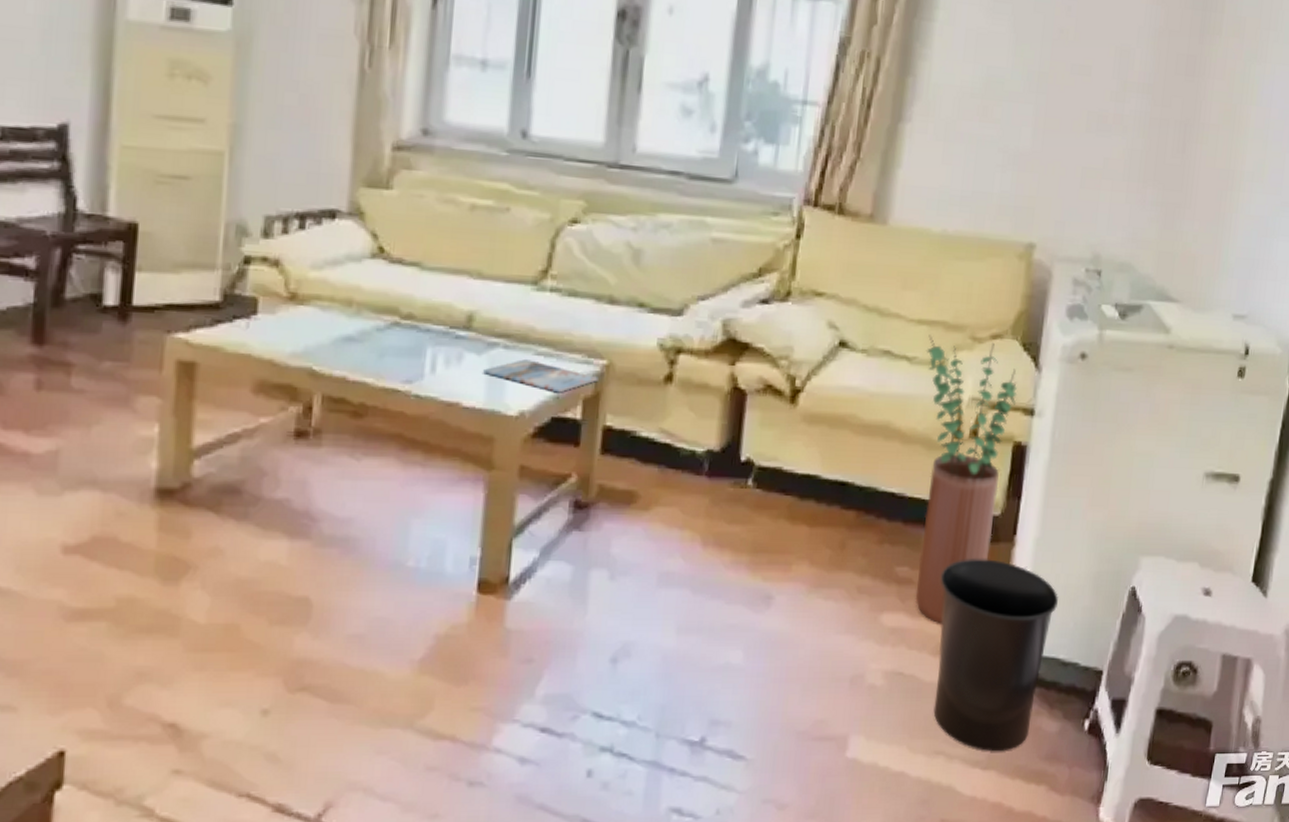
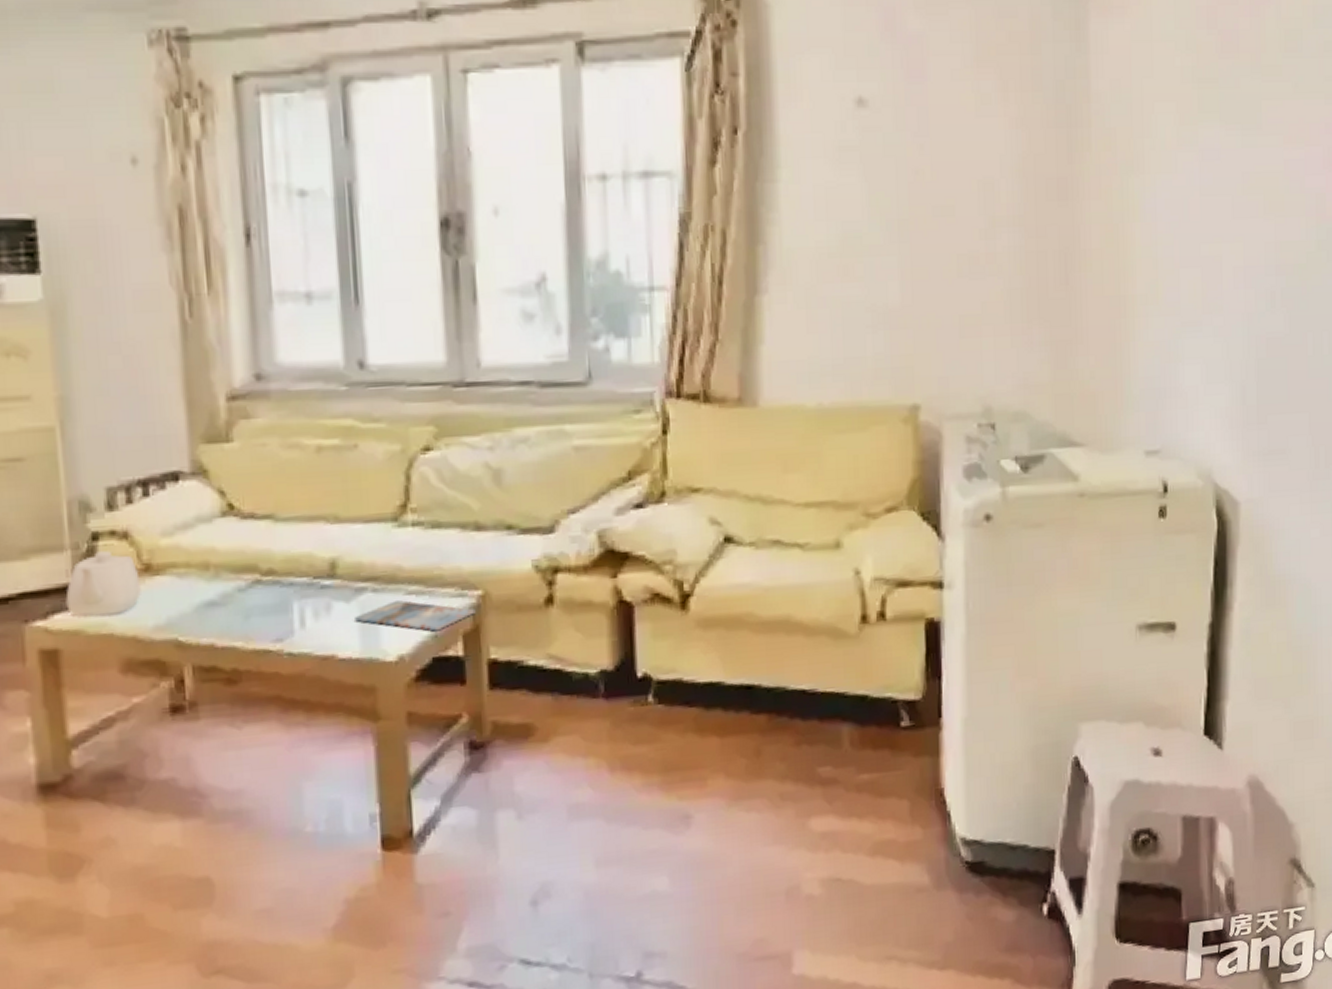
teapot: none [209,275,286,337] -> present [65,551,142,617]
vase: present [915,334,1017,623] -> none [817,516,923,822]
waste bin: present [933,559,1058,751] -> none [866,746,996,950]

